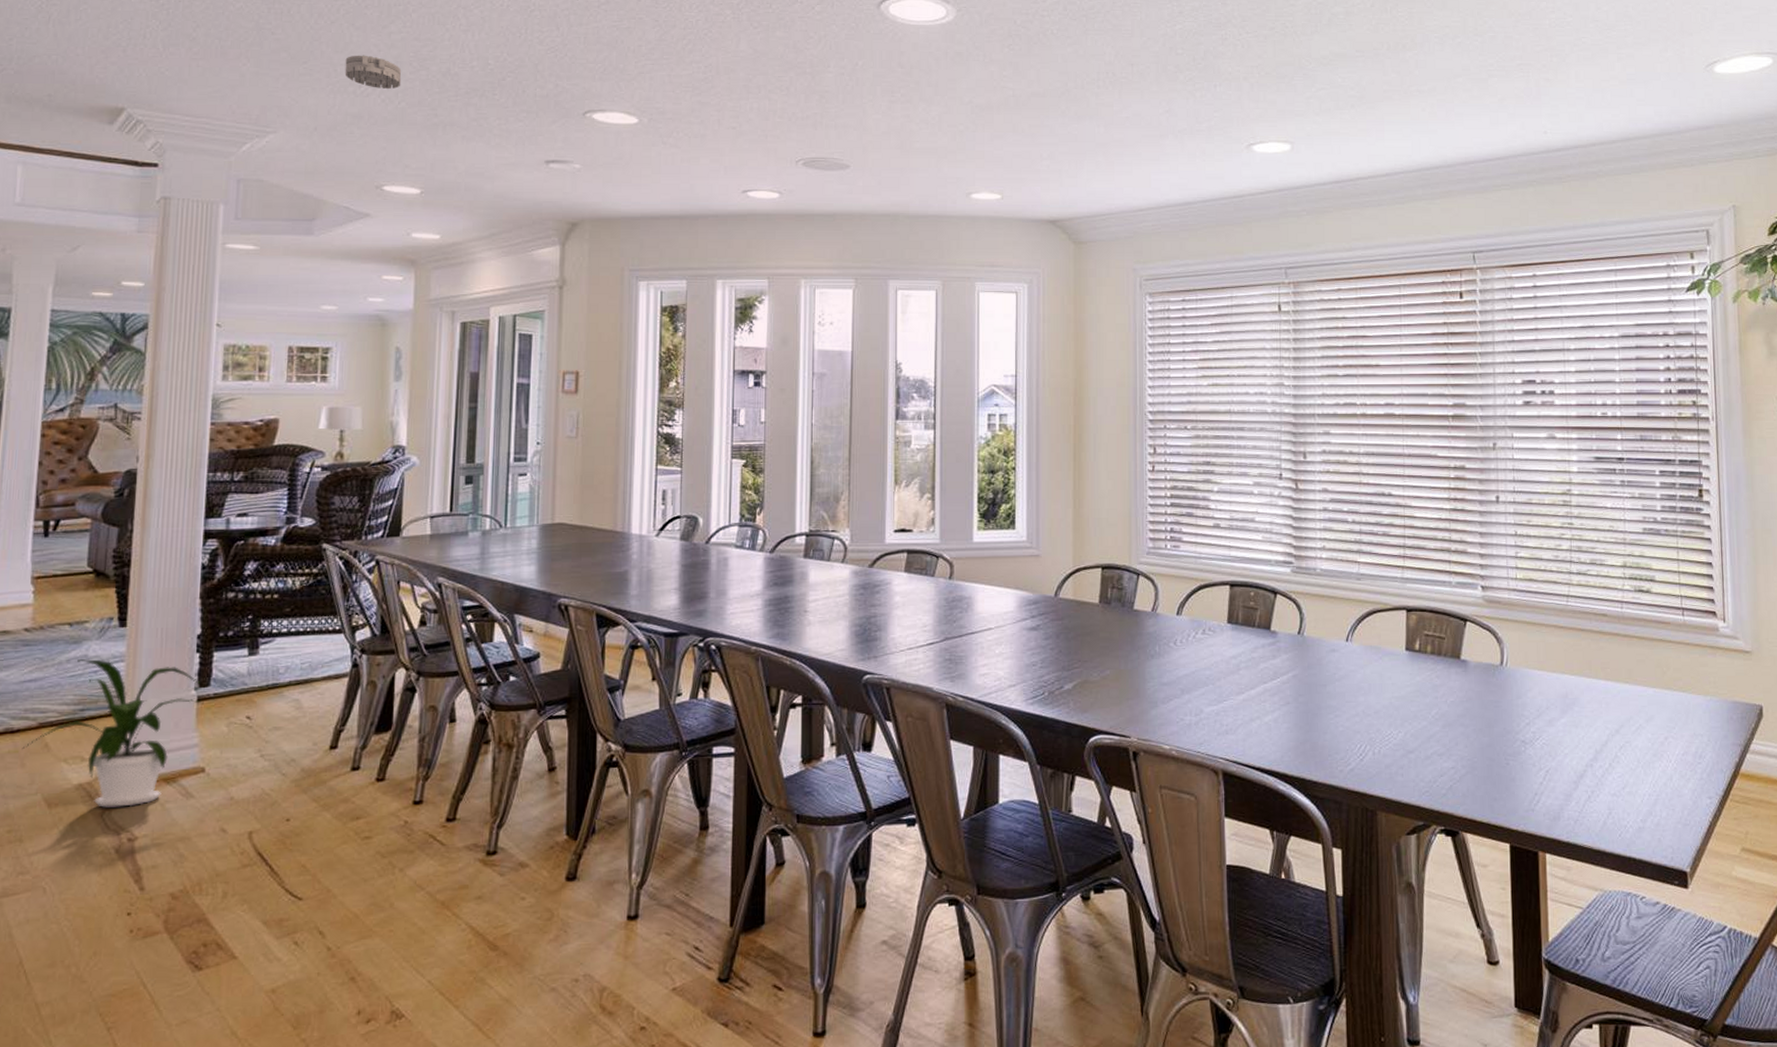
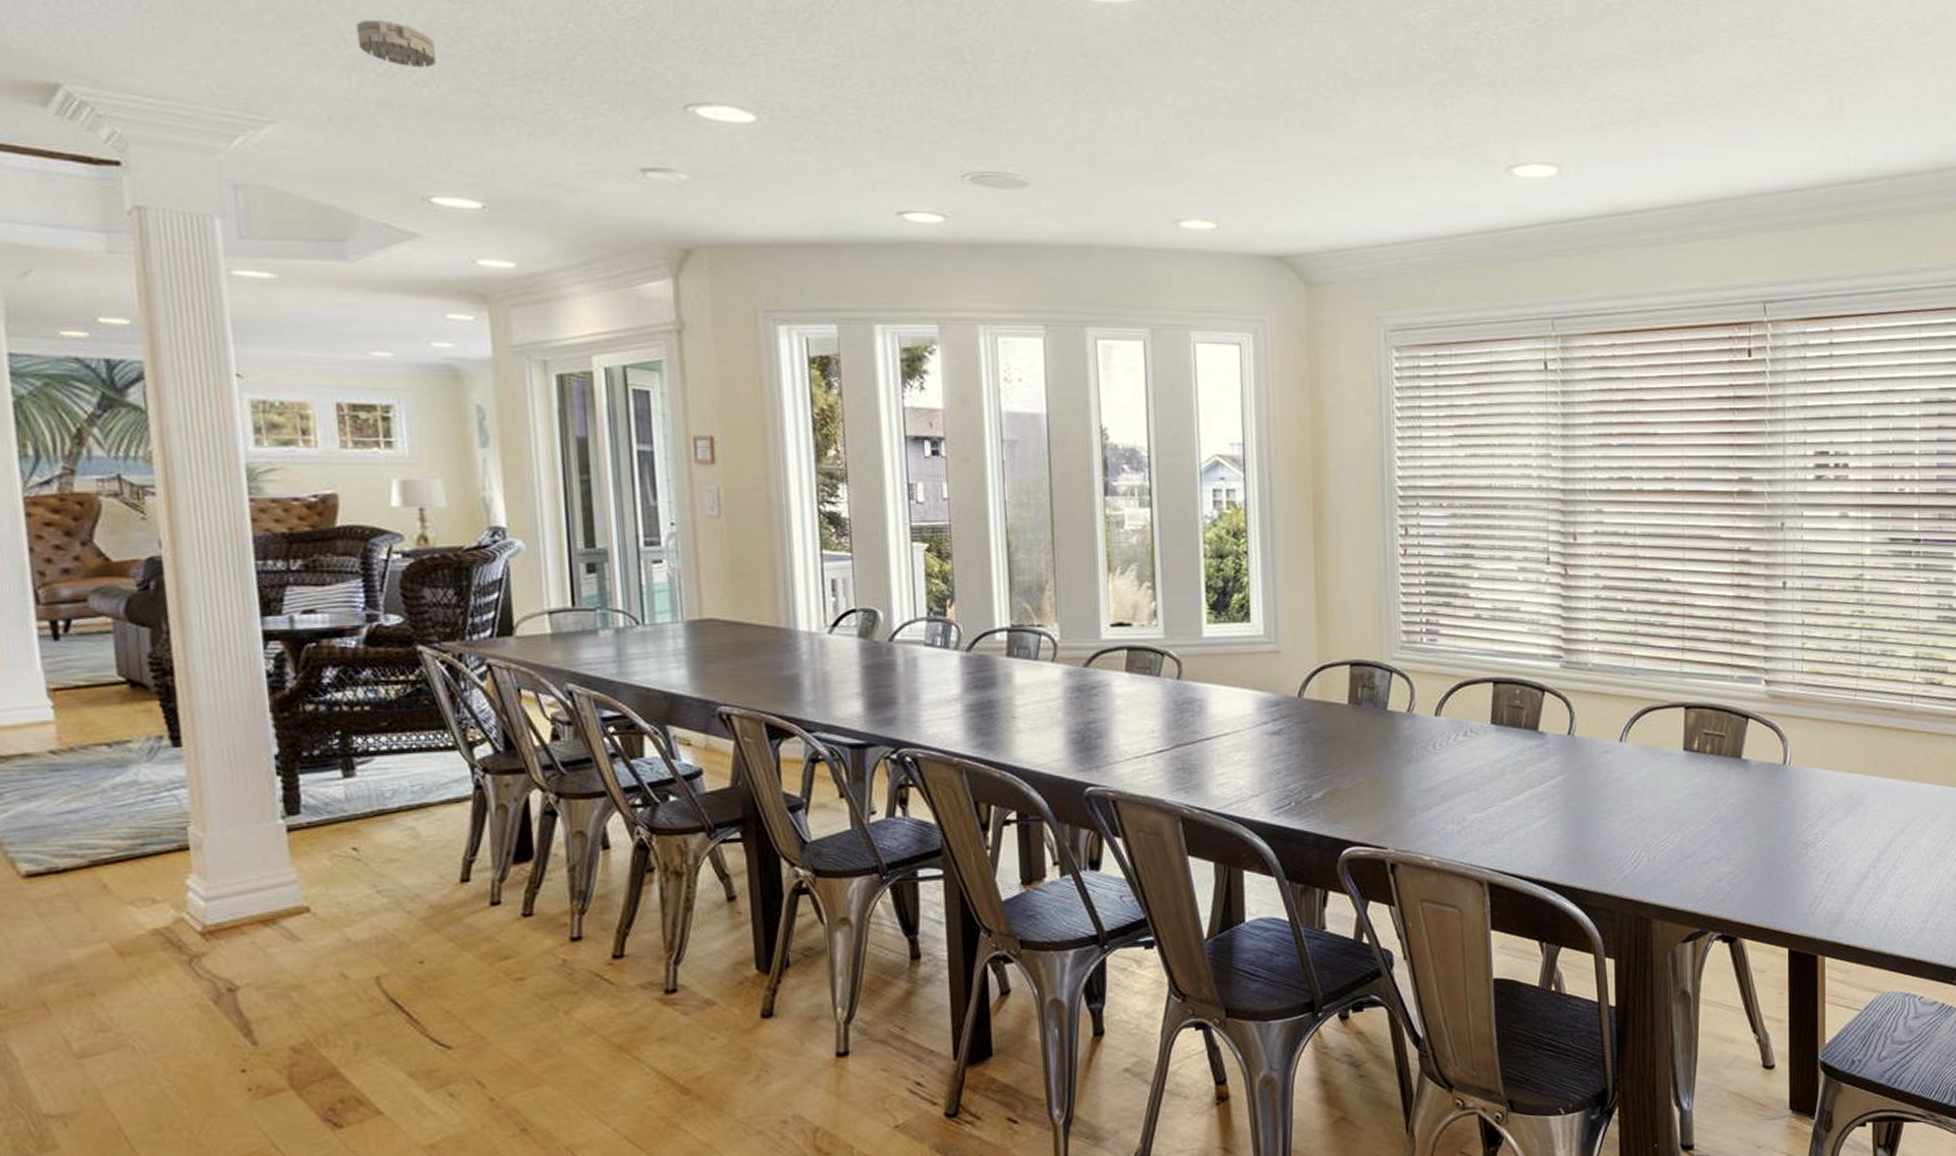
house plant: present [22,659,204,808] -> none [73,785,296,955]

